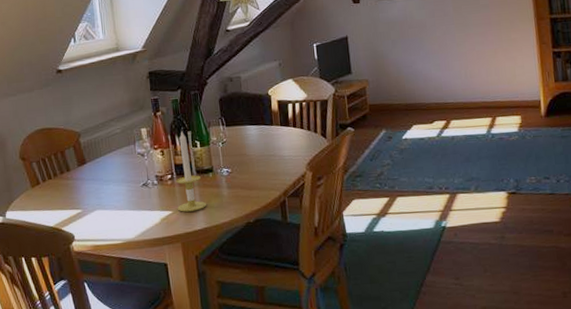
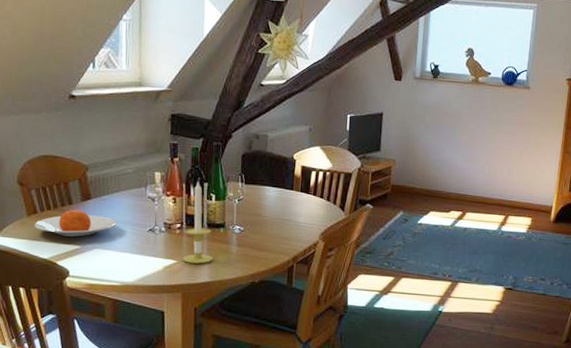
plate: none [38,175,113,202] -> present [34,209,117,237]

